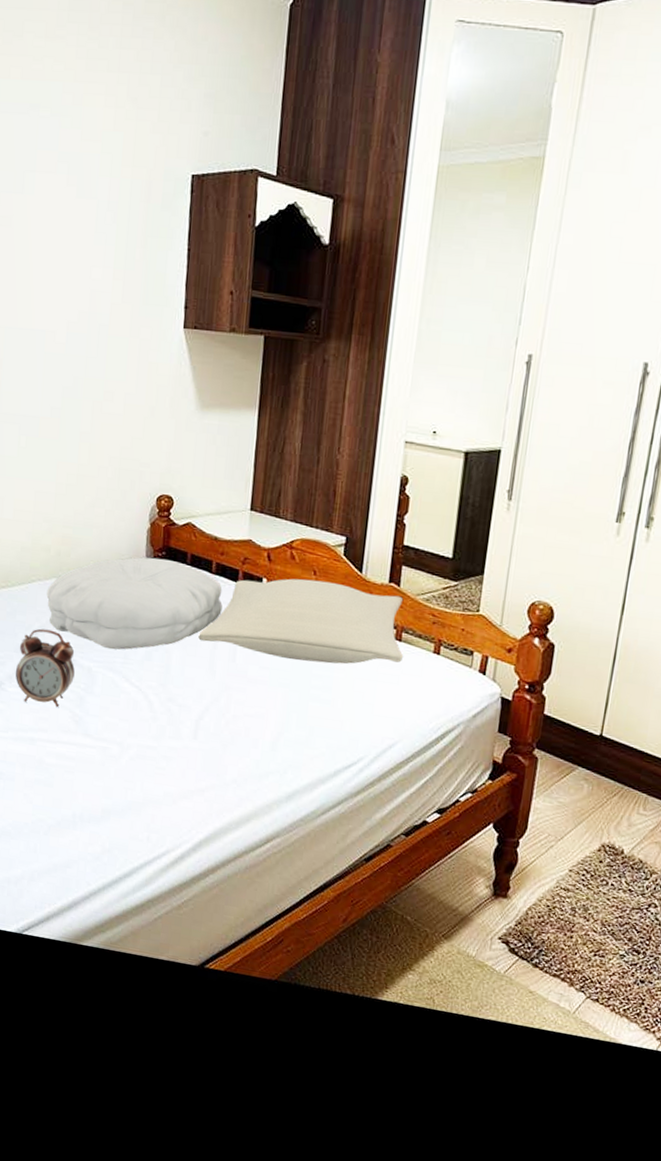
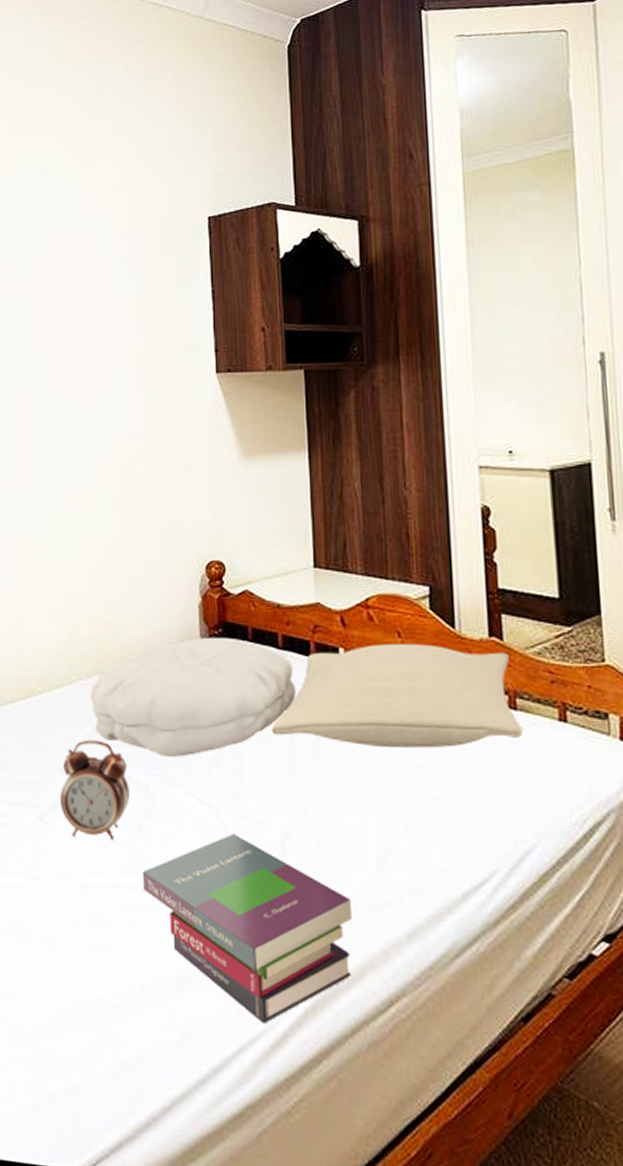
books: none [80,711,247,847] -> present [142,833,353,1024]

